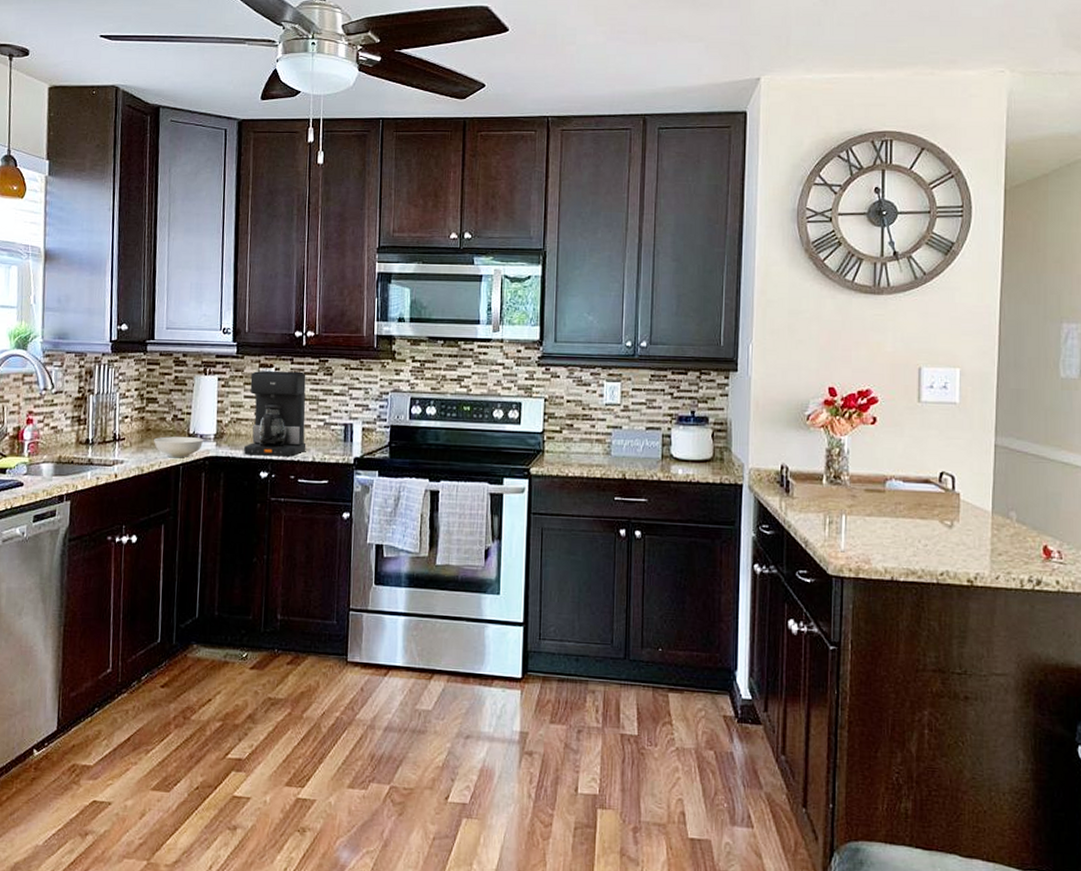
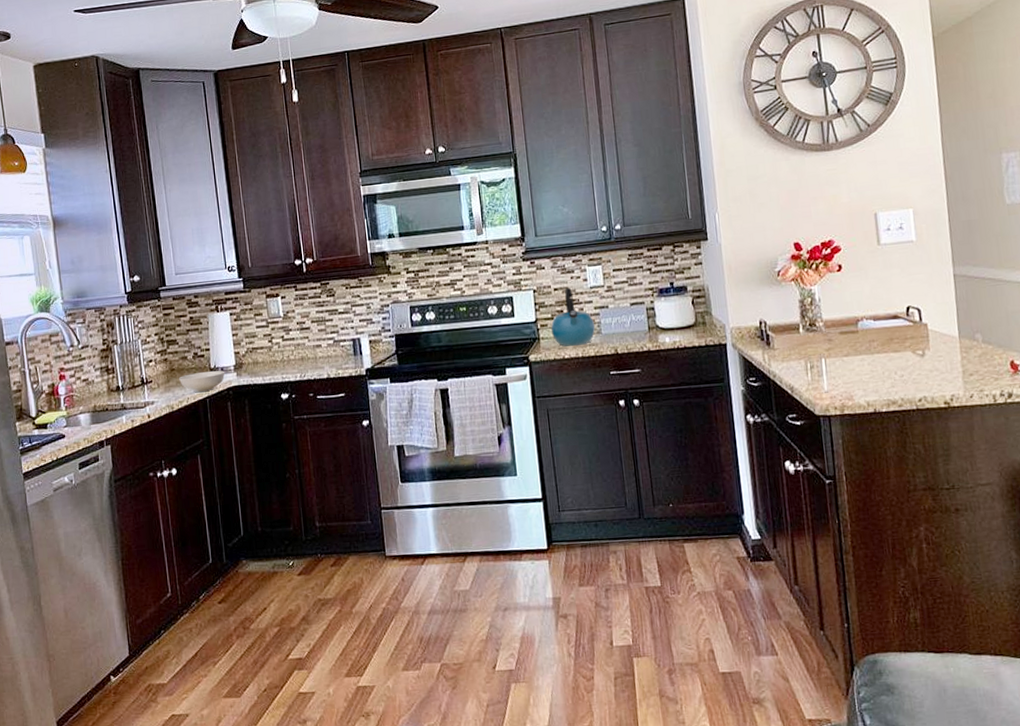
coffee maker: present [244,370,307,458] -> none [259,296,321,381]
kettle: none [557,402,605,464] -> present [551,288,596,346]

